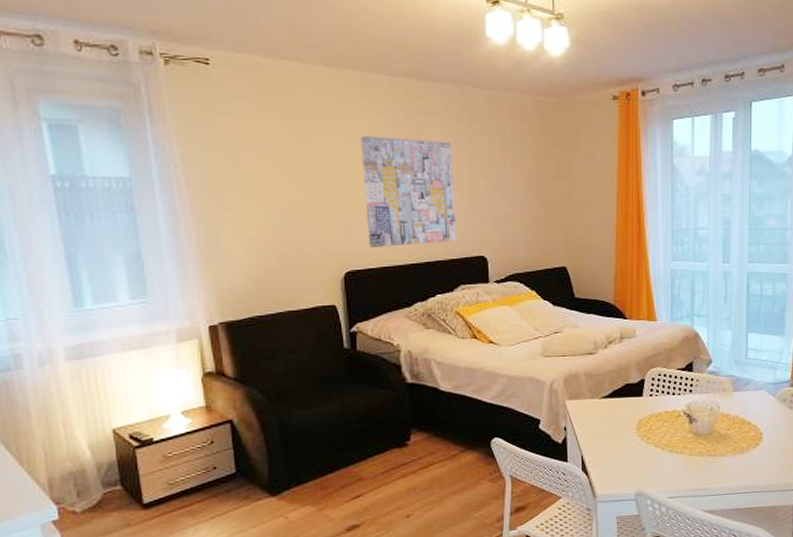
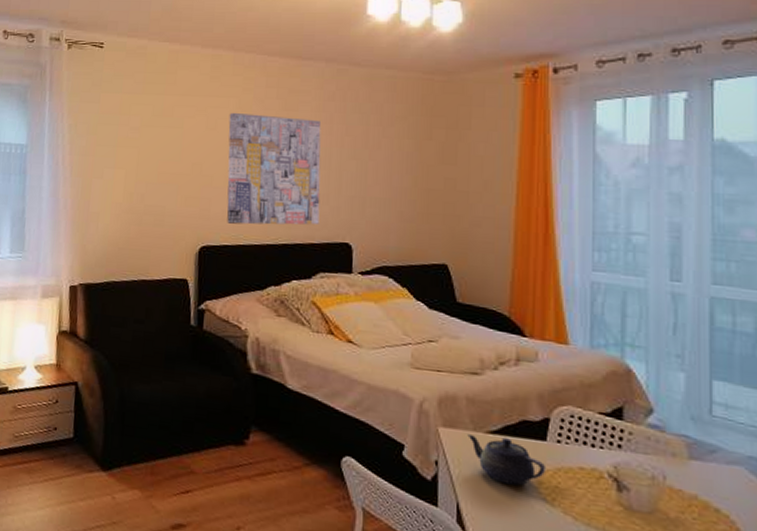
teapot: none [587,400,643,434] -> present [467,433,547,486]

